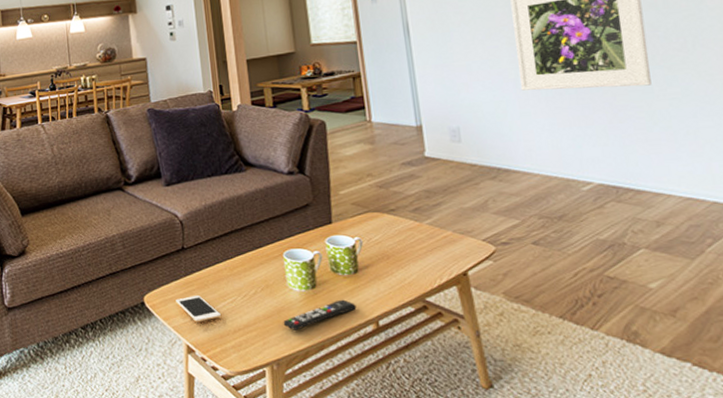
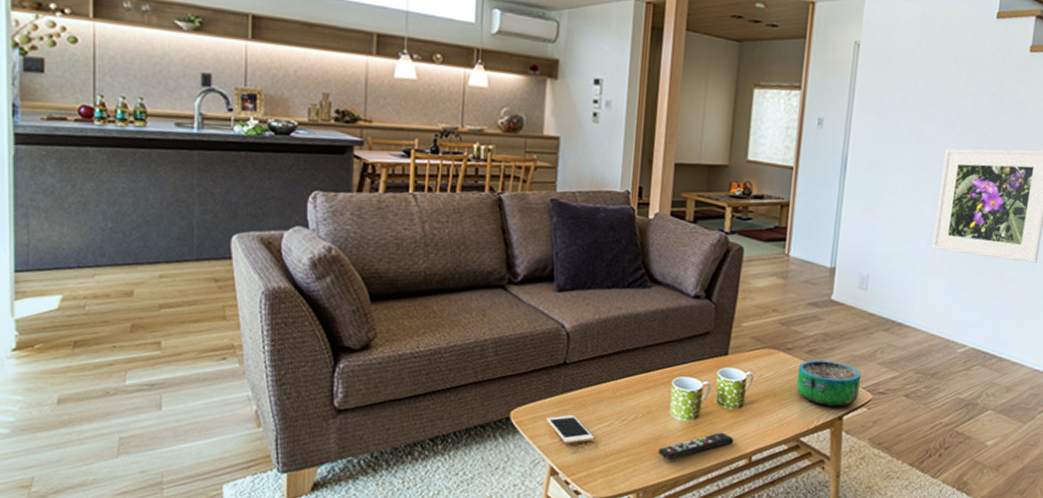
decorative bowl: none [406,216,480,263] -> present [796,359,861,407]

